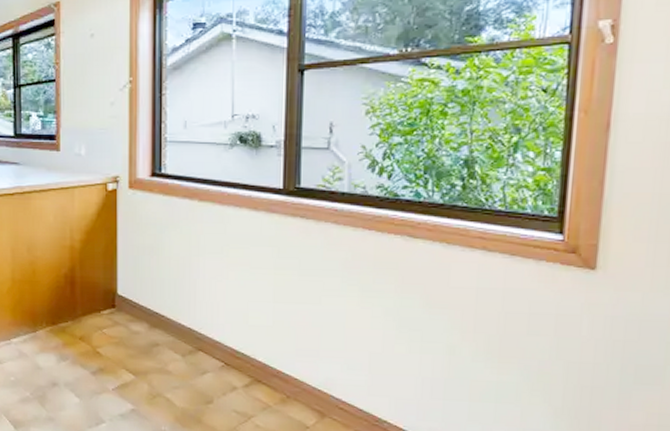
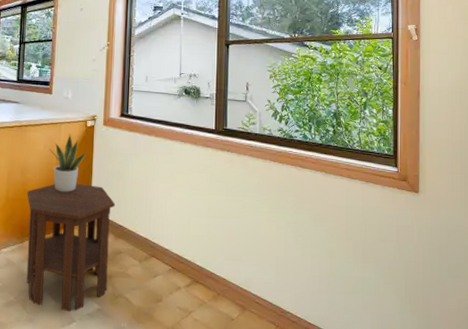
side table: none [37,261,149,411] -> present [26,183,116,312]
potted plant: none [60,200,108,273] -> present [49,133,87,193]

